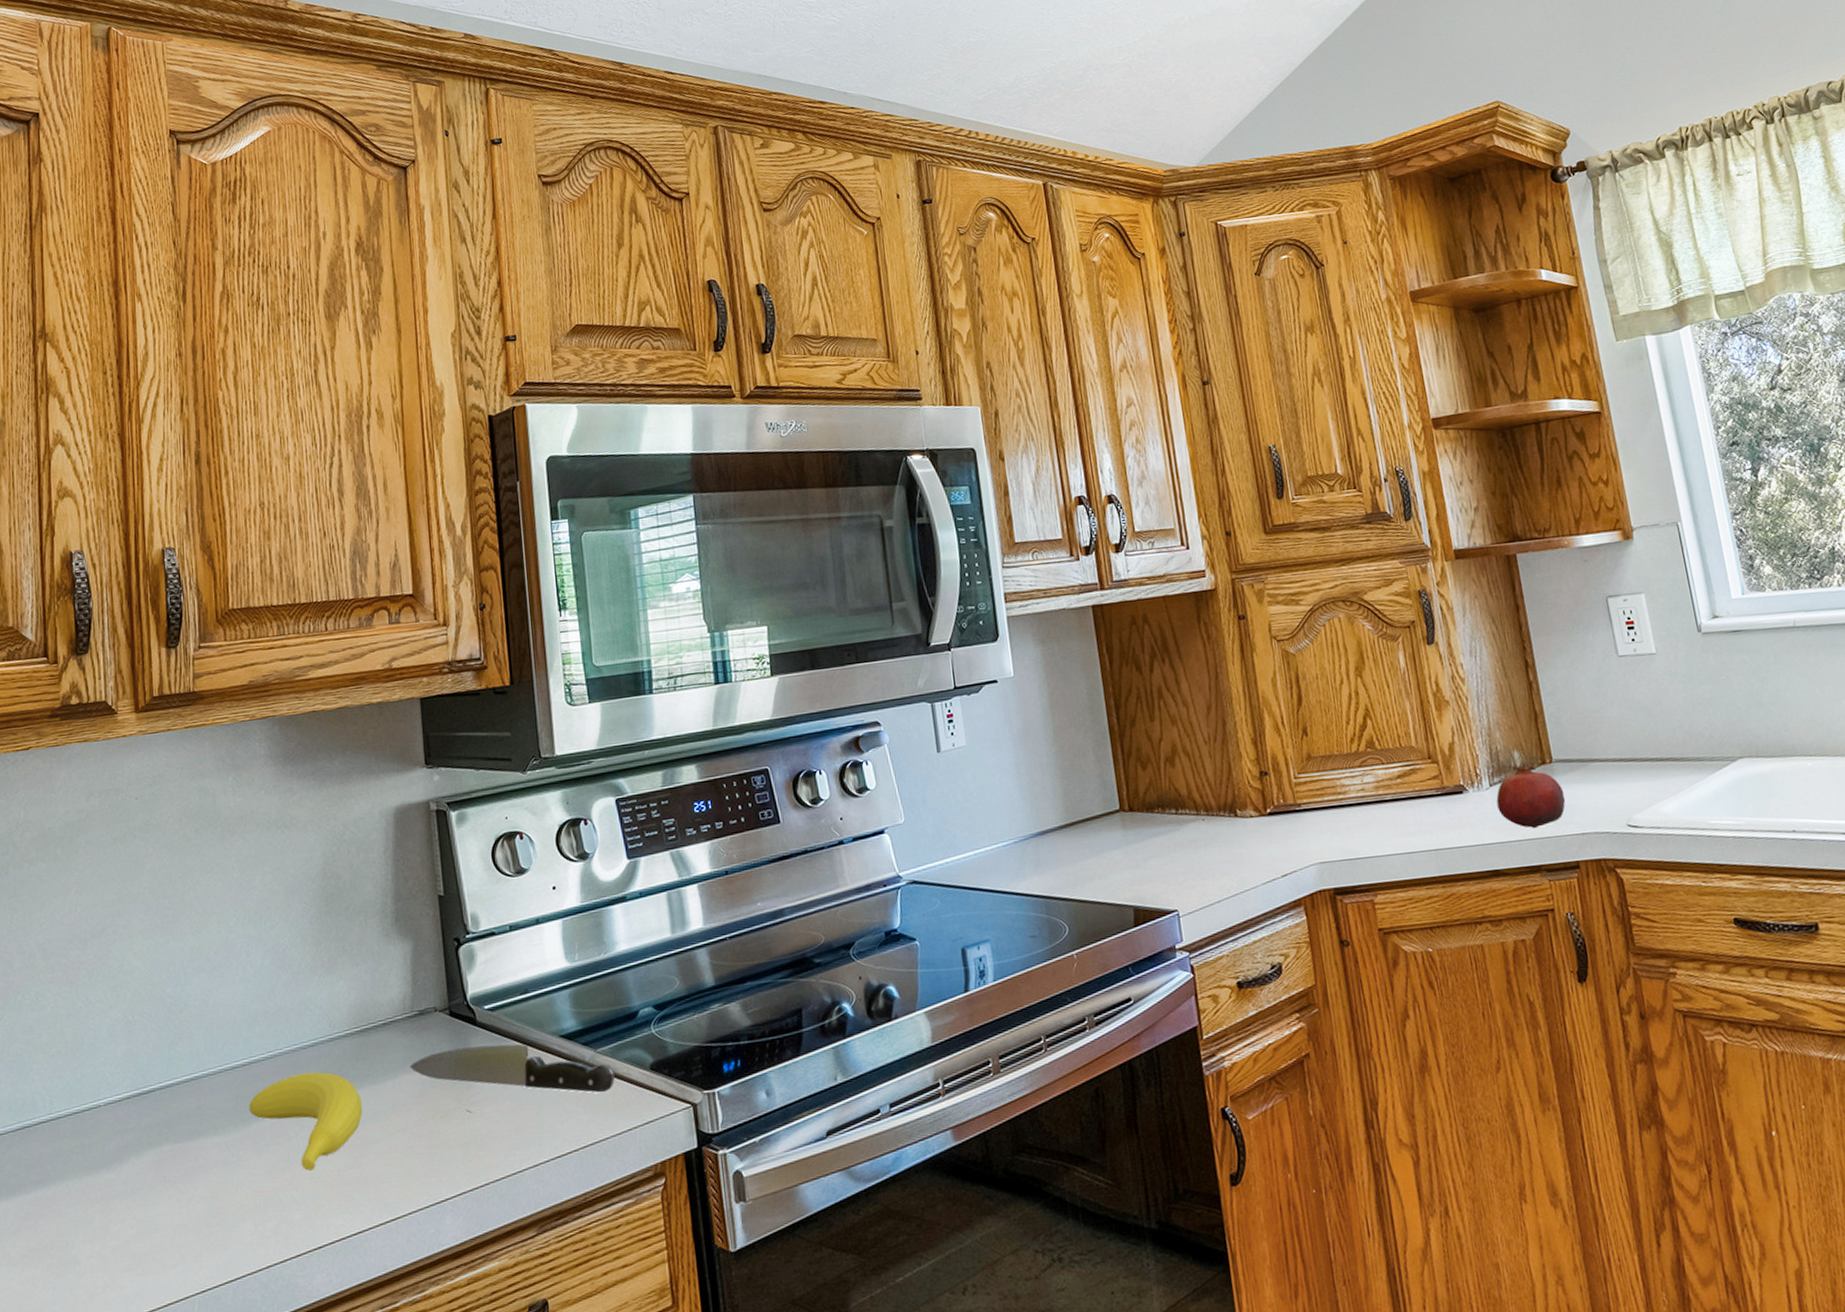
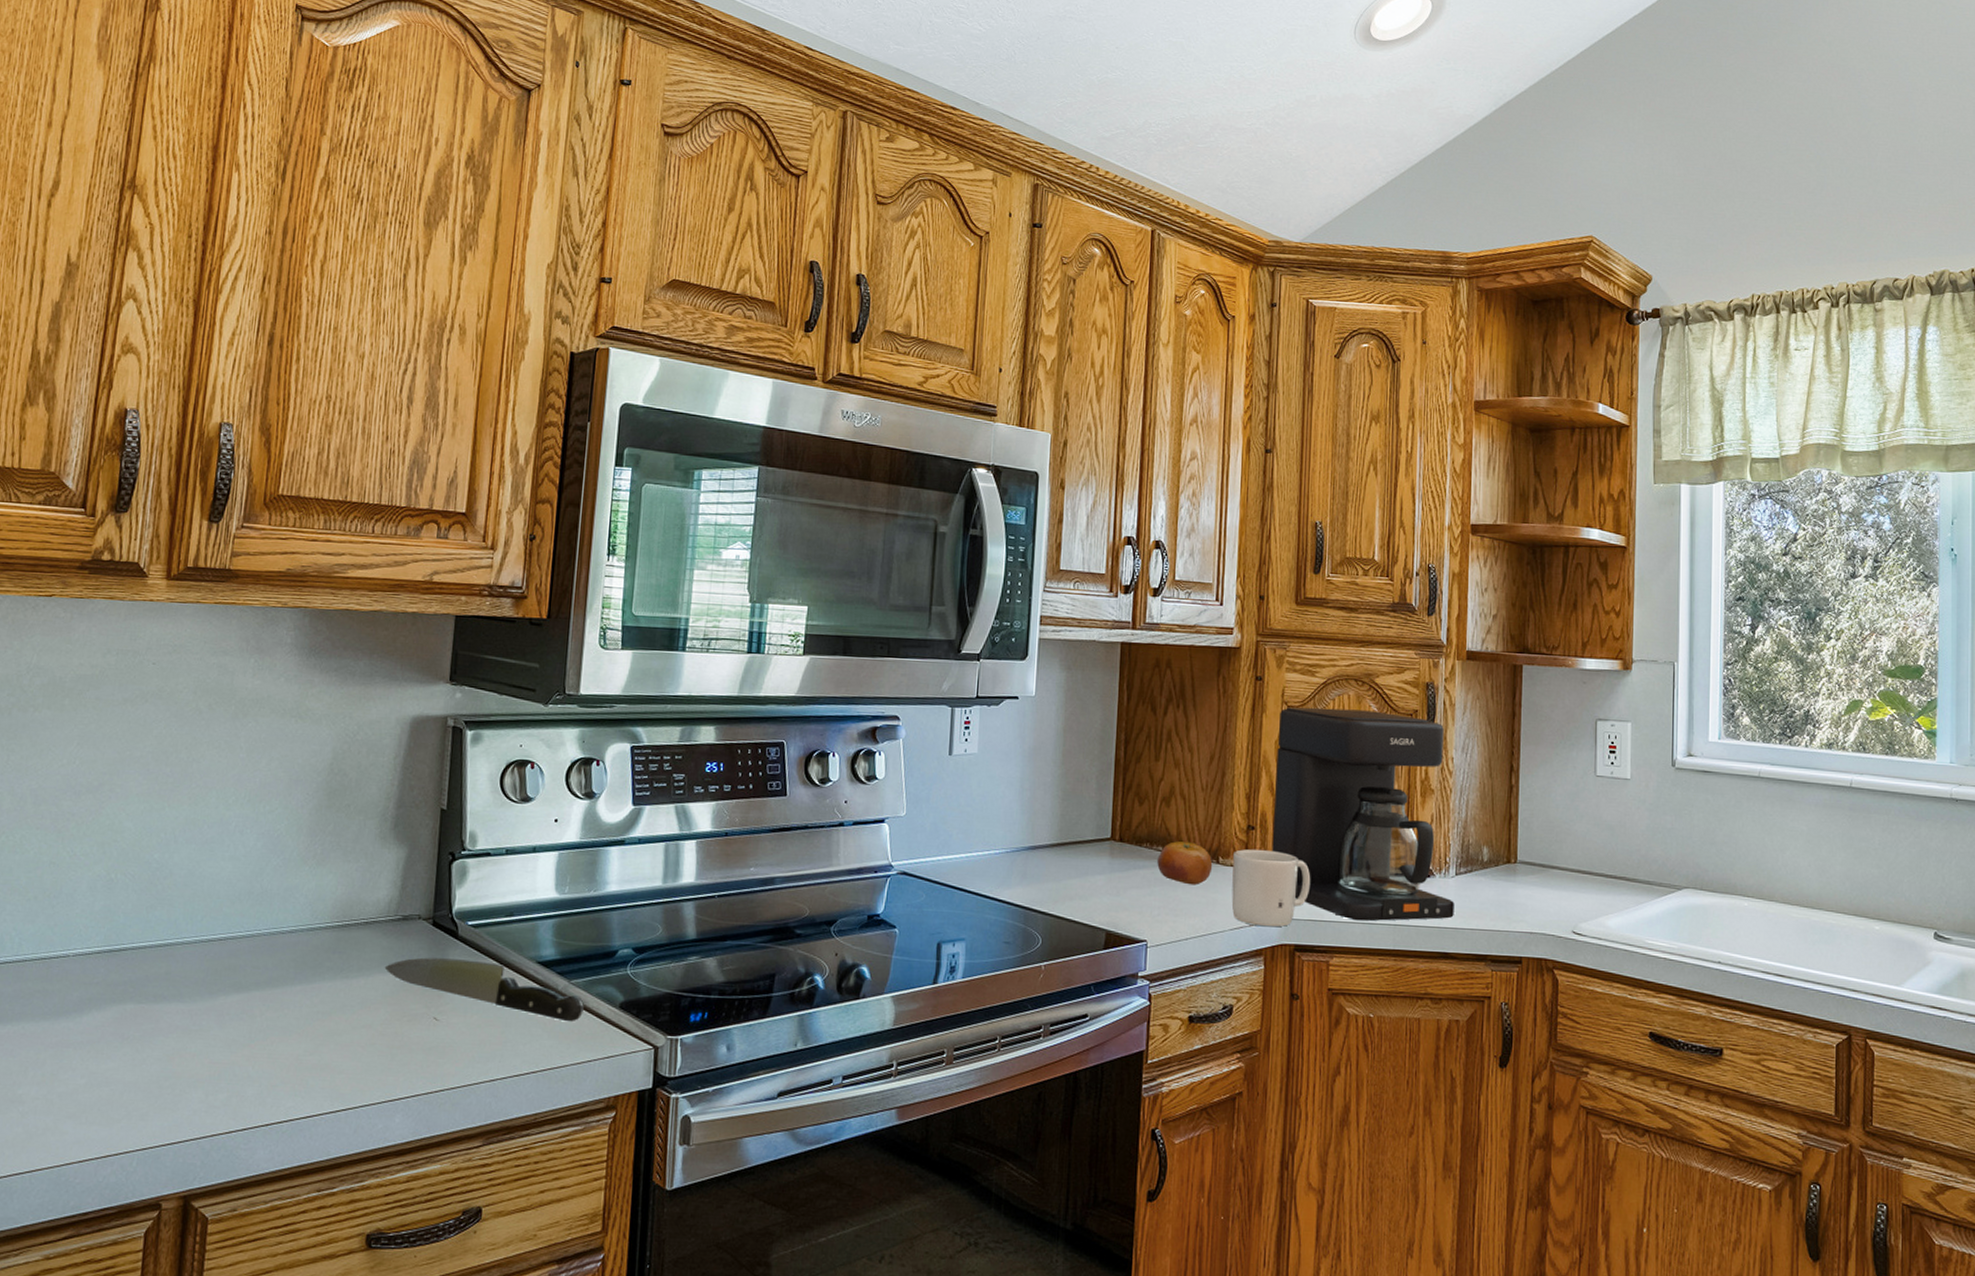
fruit: present [248,1071,363,1171] -> none [218,956,332,1051]
fruit: none [1172,799,1232,845] -> present [1157,841,1213,885]
mug: none [1250,793,1339,875] -> present [1231,848,1311,927]
coffee maker: none [1270,628,1497,853] -> present [1271,707,1454,922]
fruit: present [1496,766,1566,828] -> none [1459,860,1522,920]

